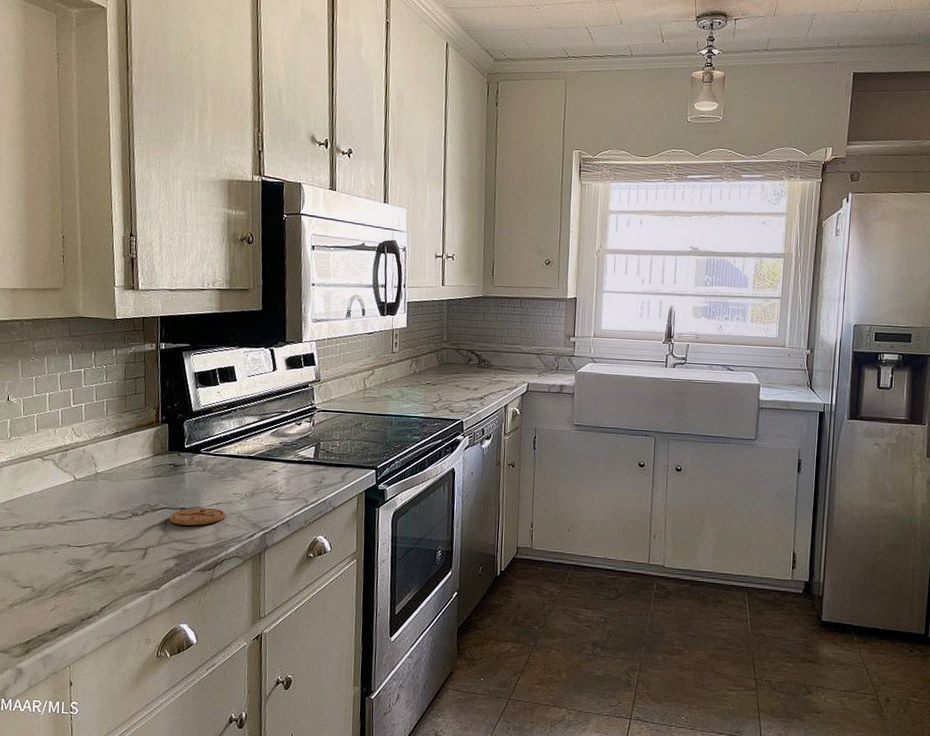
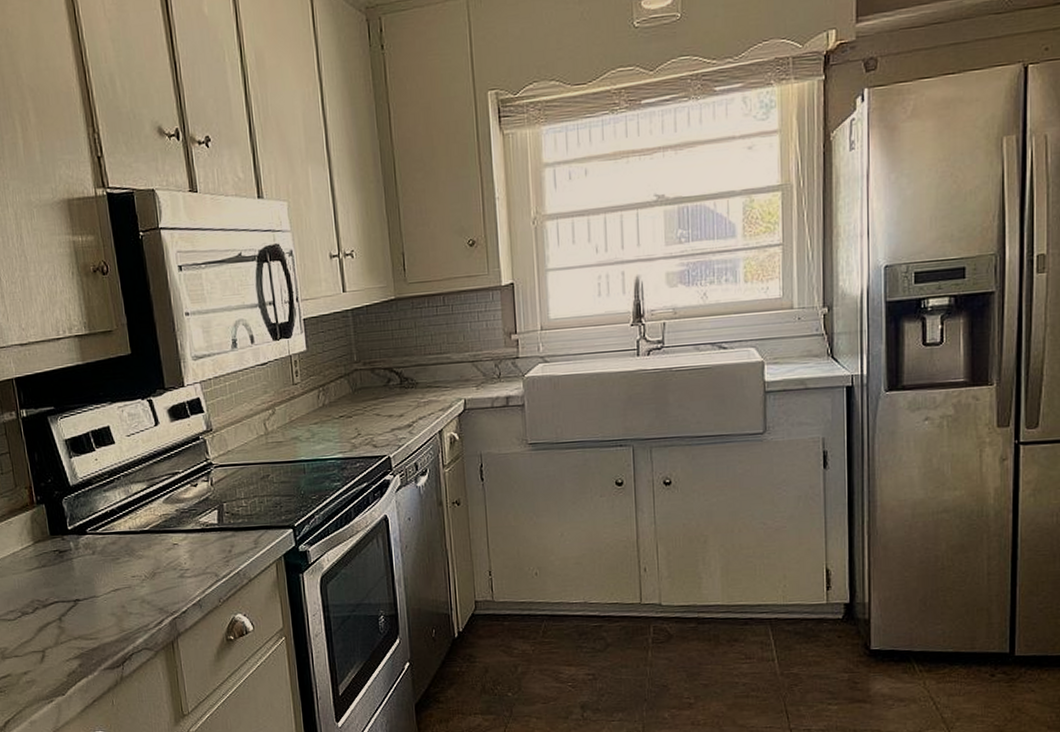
coaster: present [169,507,225,526] -> none [63,595,126,620]

